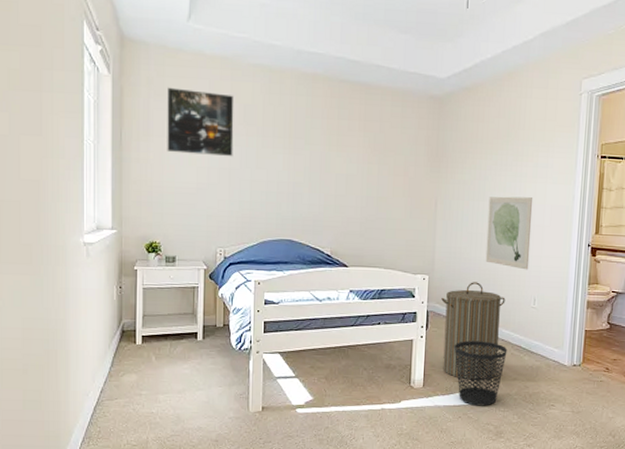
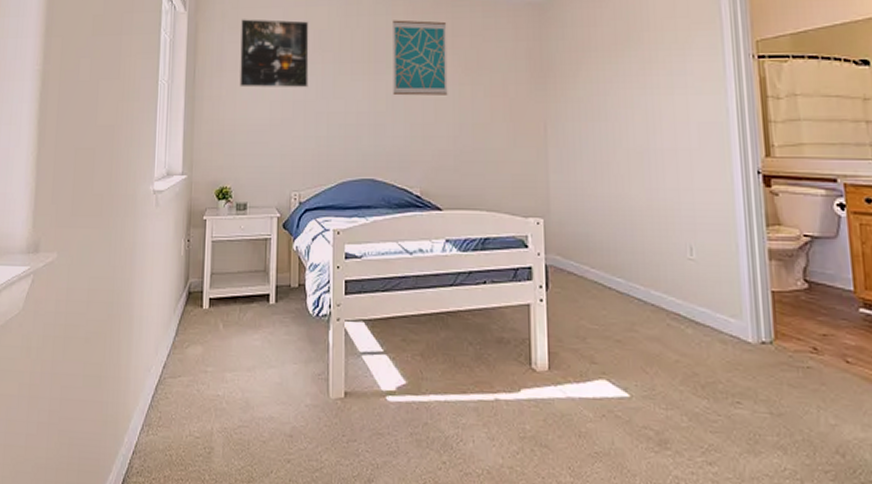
wall art: none [310,101,360,172] -> present [393,20,448,96]
laundry hamper: present [441,282,506,380] -> none [563,226,650,362]
wastebasket: present [454,340,507,406] -> none [586,305,661,401]
wall art: present [485,196,533,270] -> none [613,114,678,208]

